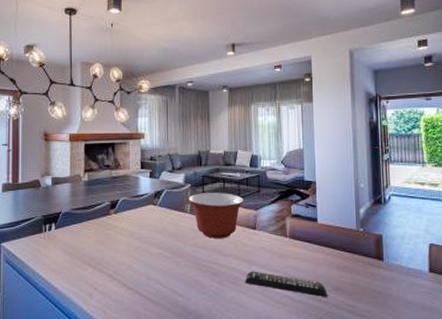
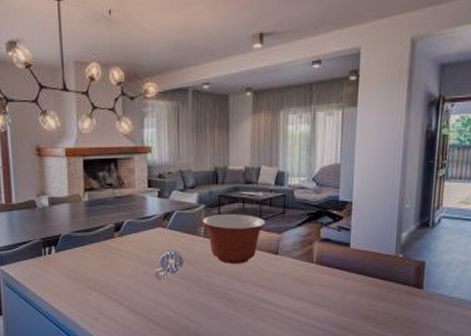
decorative ball: none [145,225,172,256] -> present [154,249,183,281]
remote control: present [245,271,328,298] -> none [263,297,355,327]

